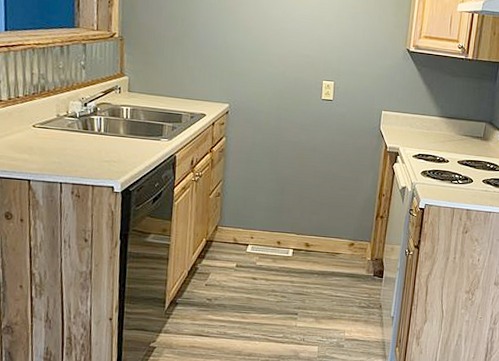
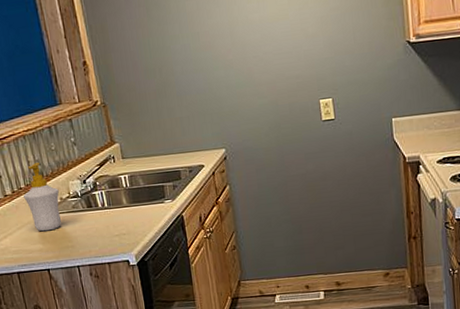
soap bottle: none [19,76,58,144] -> present [23,163,62,232]

